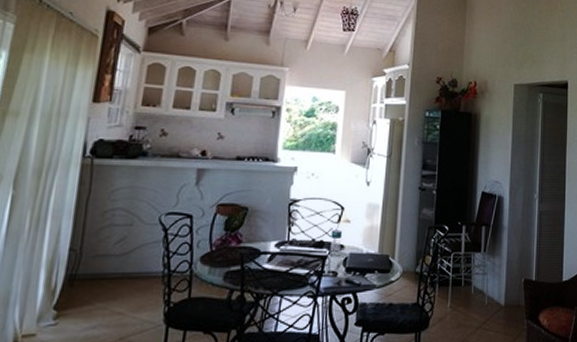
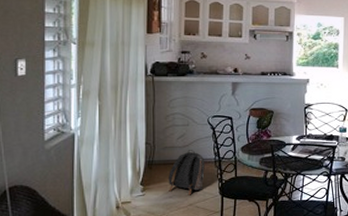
backpack: none [92,259,149,325] -> present [168,150,205,196]

